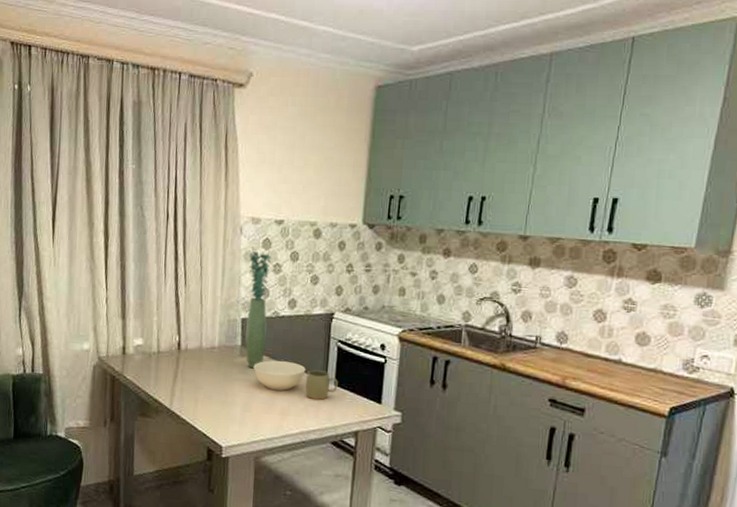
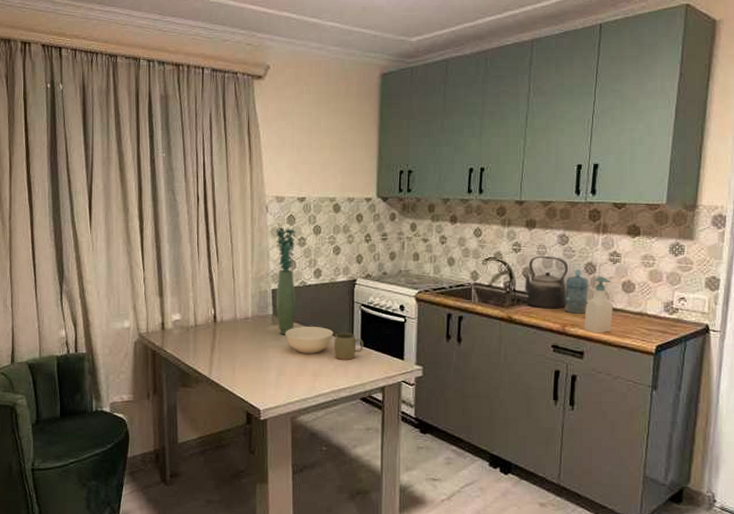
kettle: none [521,298,575,359] -> present [523,256,569,309]
canister: none [566,316,598,367] -> present [564,269,590,314]
soap bottle: none [587,326,623,390] -> present [584,276,613,334]

